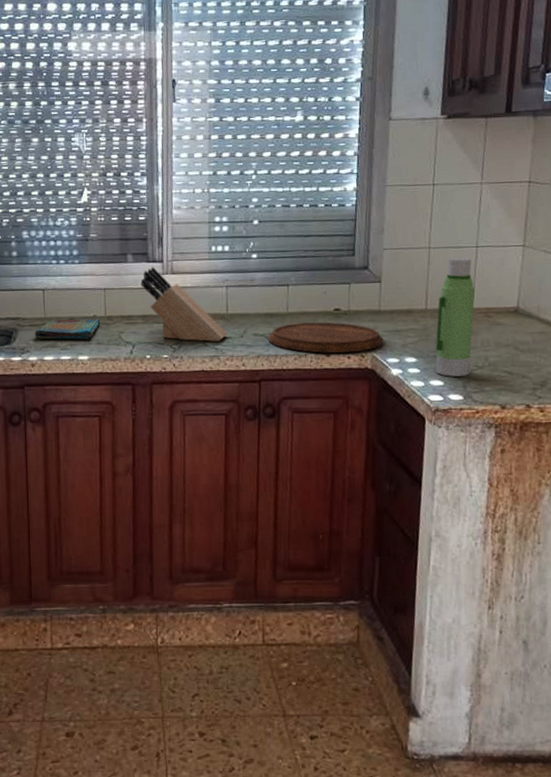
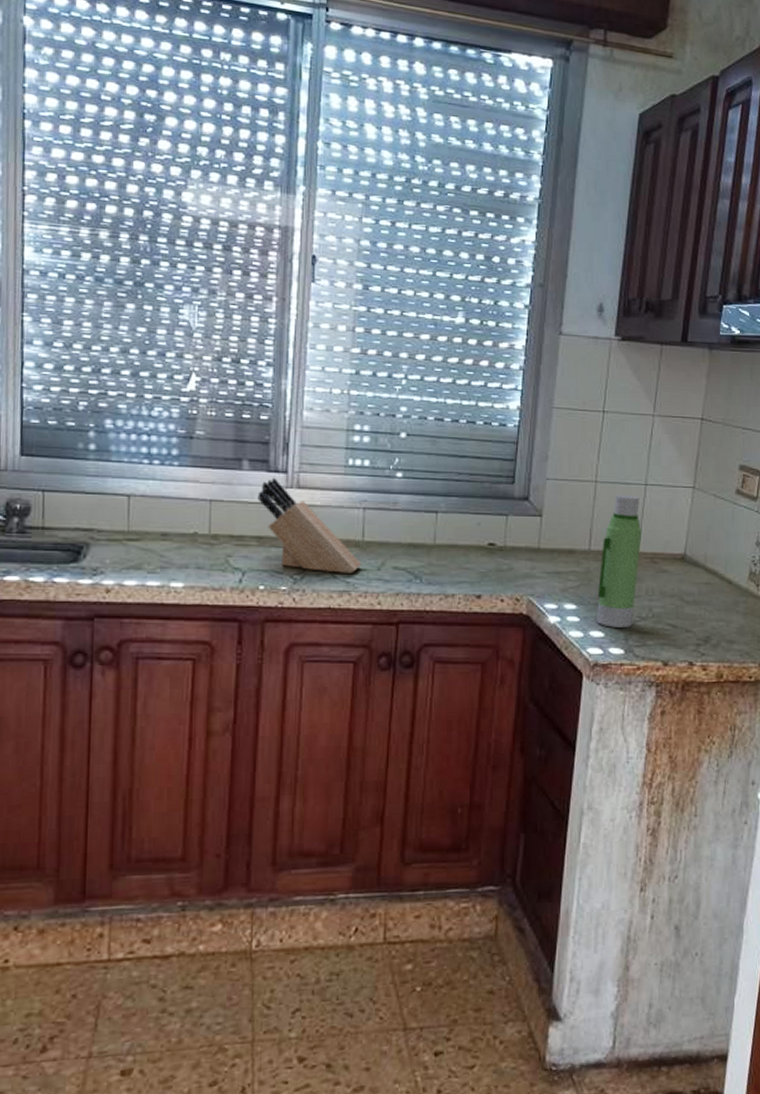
dish towel: present [34,318,101,340] -> none [112,534,203,561]
cutting board: present [268,322,384,354] -> none [410,557,542,595]

